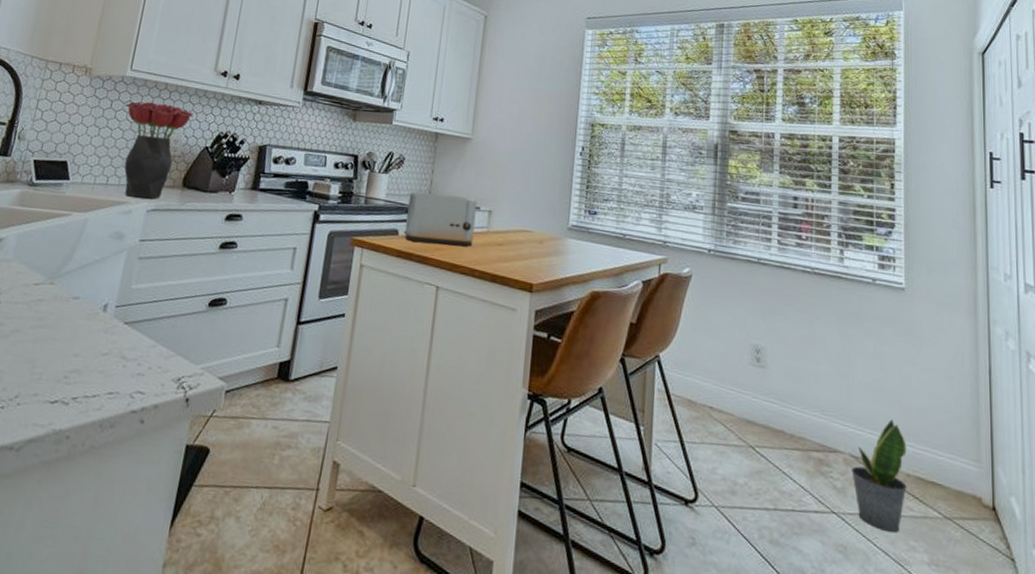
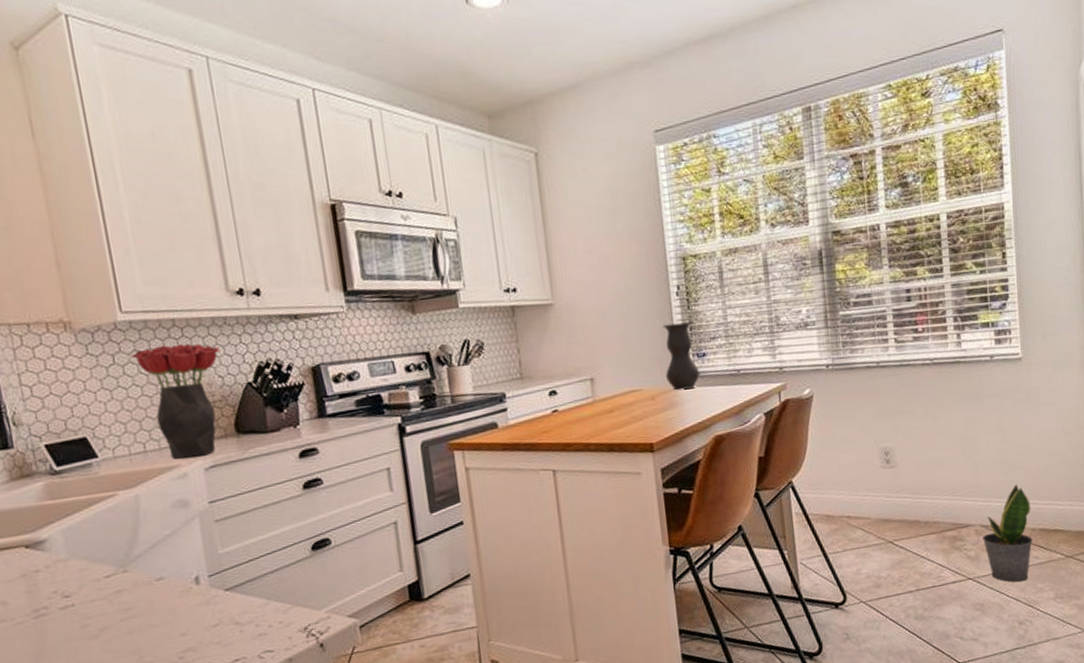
toaster: present [403,191,481,247] -> none [498,369,581,432]
vase: none [557,178,589,242] -> present [662,322,700,391]

